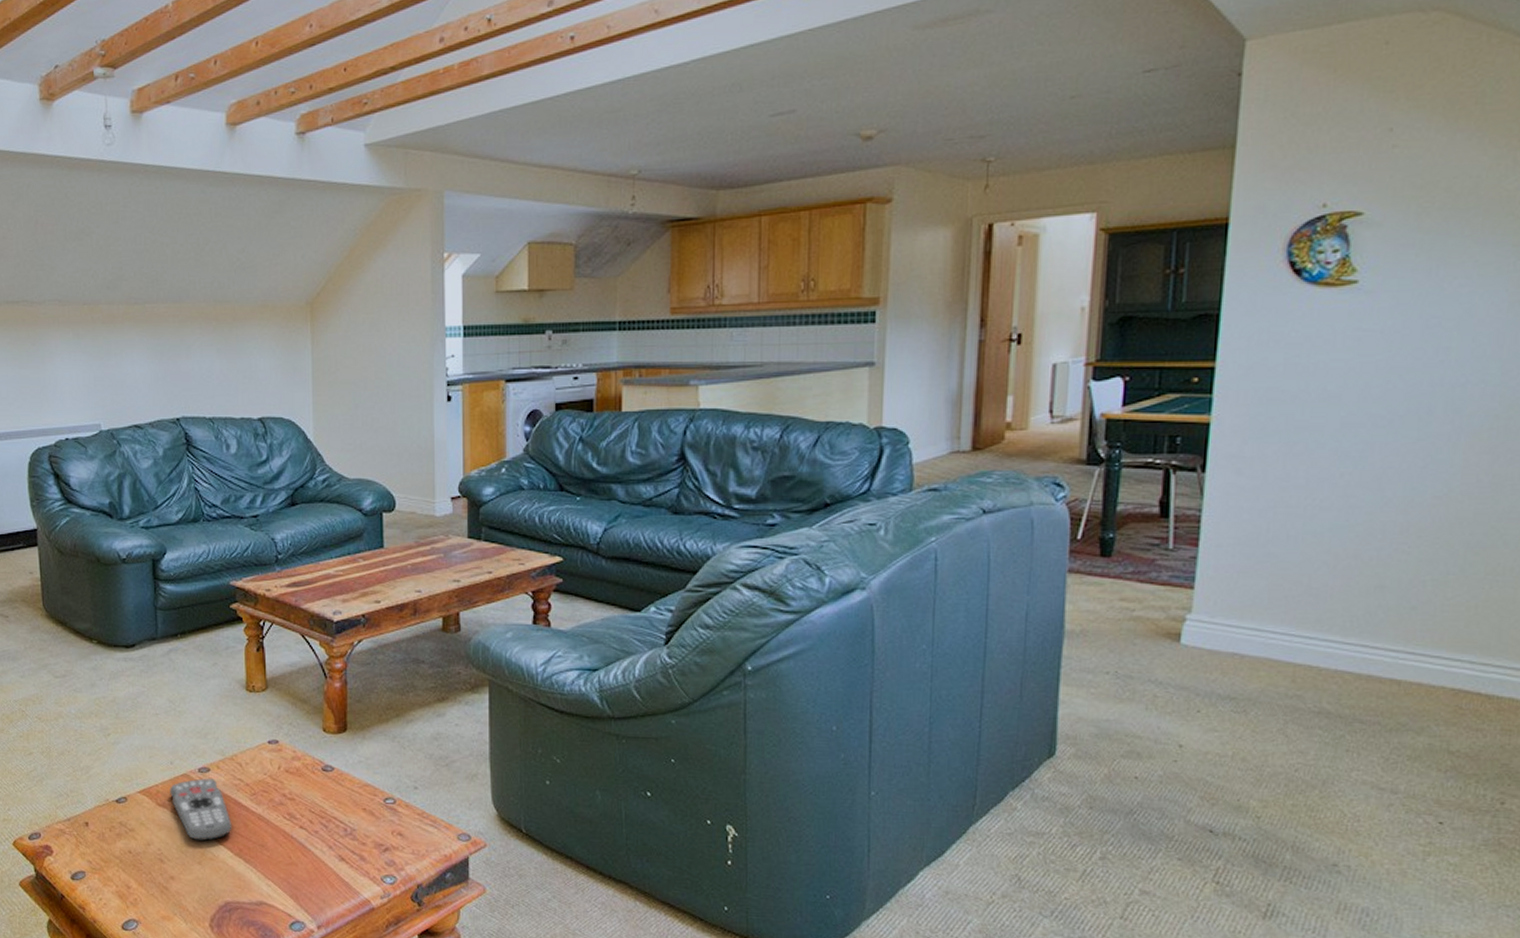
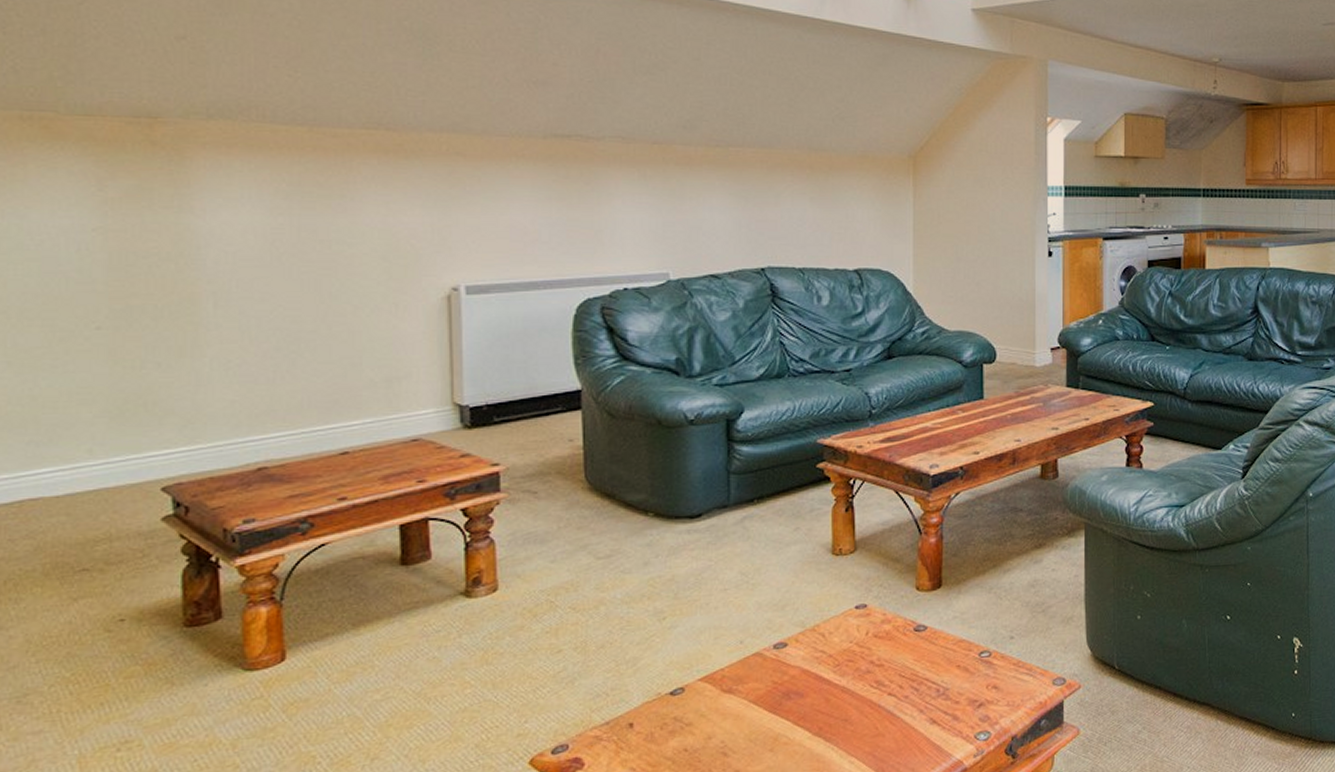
remote control: present [170,778,232,841] -> none [738,654,812,725]

